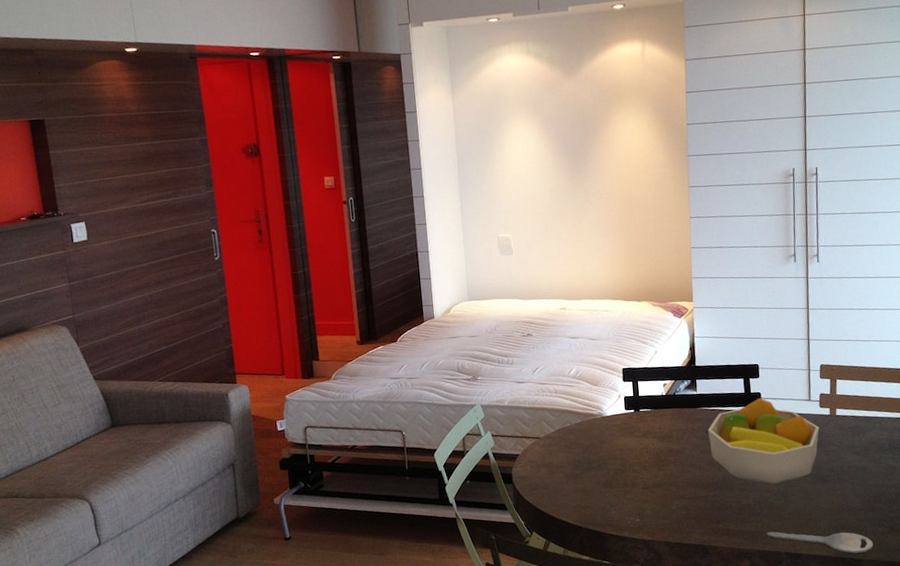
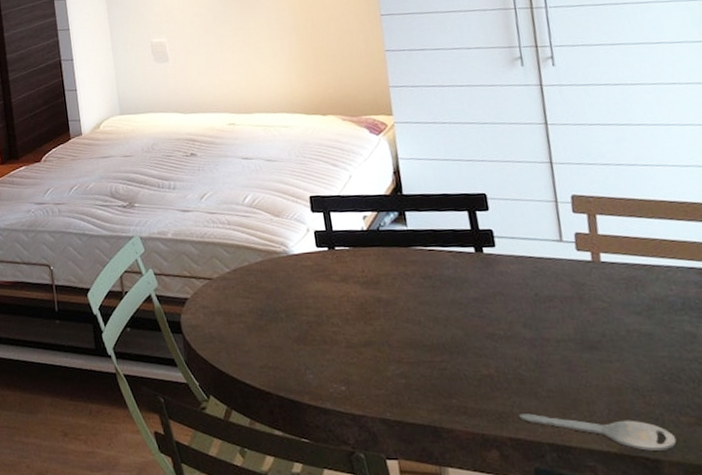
fruit bowl: present [707,398,820,485] -> none [425,236,580,351]

